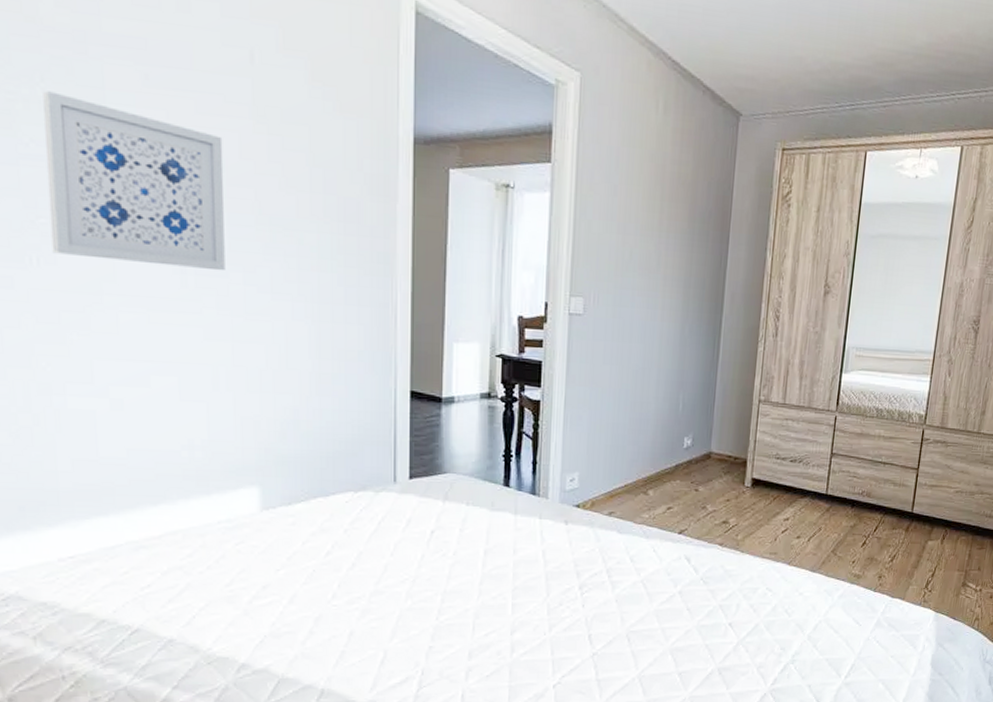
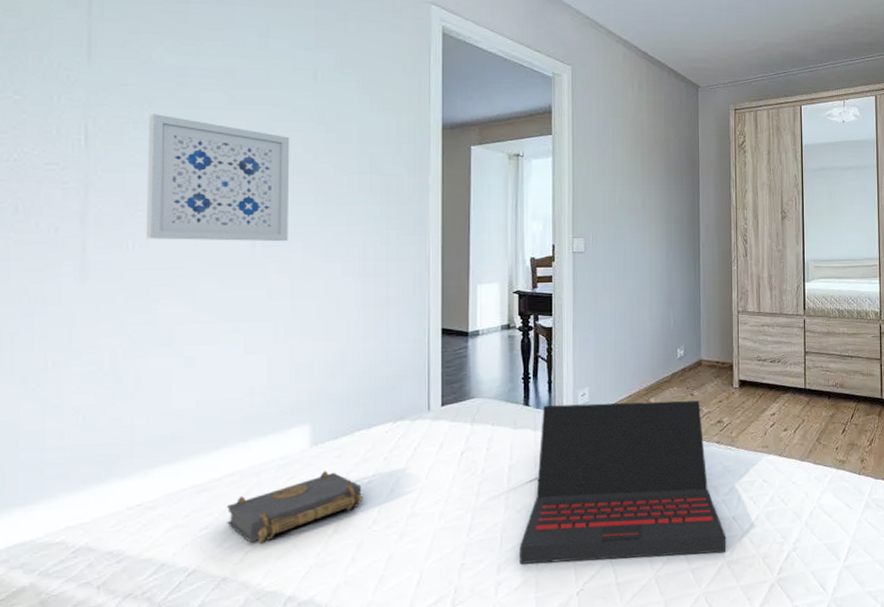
book: none [170,538,321,608] -> present [227,471,363,543]
laptop: none [493,487,720,659] -> present [520,400,727,564]

